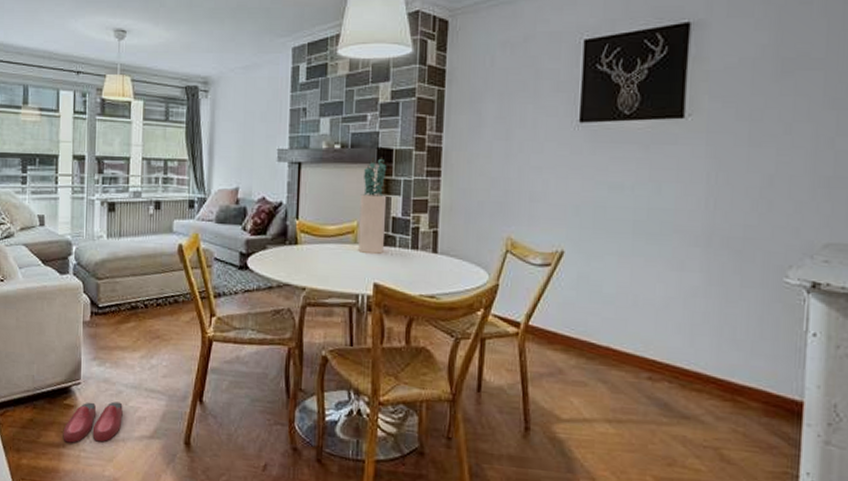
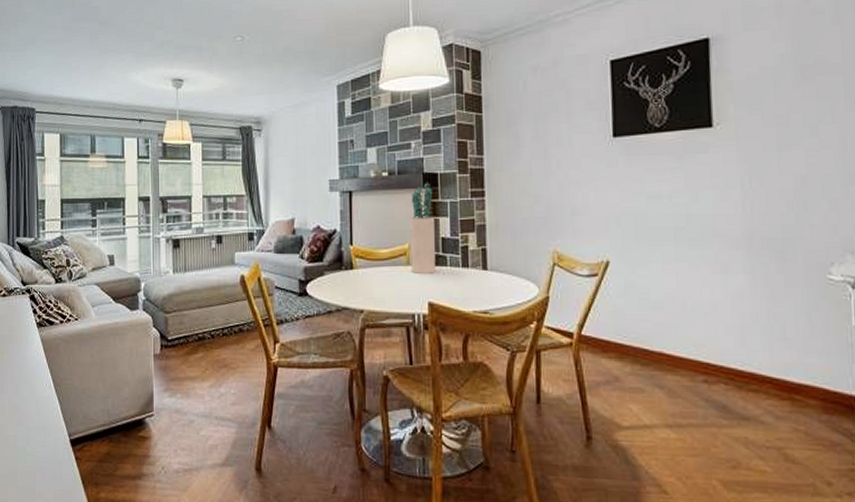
slippers: present [63,401,123,443] -> none [138,431,195,475]

